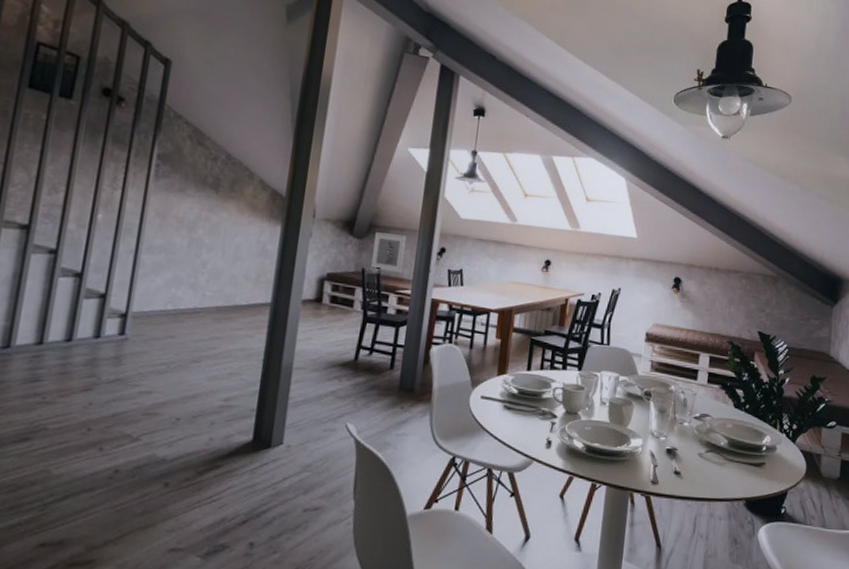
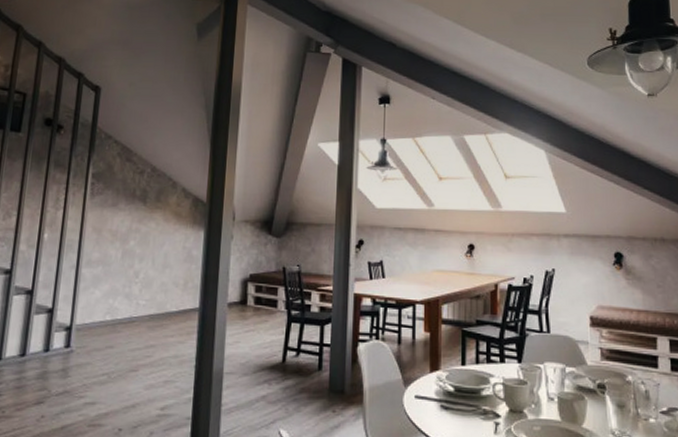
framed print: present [371,232,407,273] -> none [292,229,324,269]

